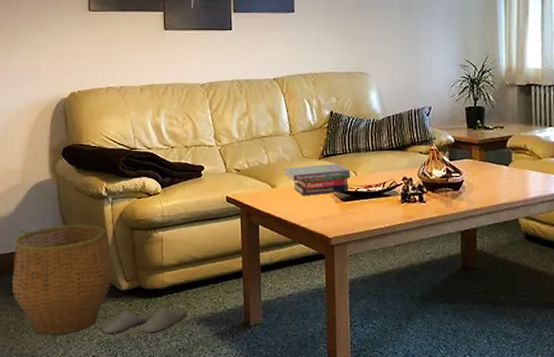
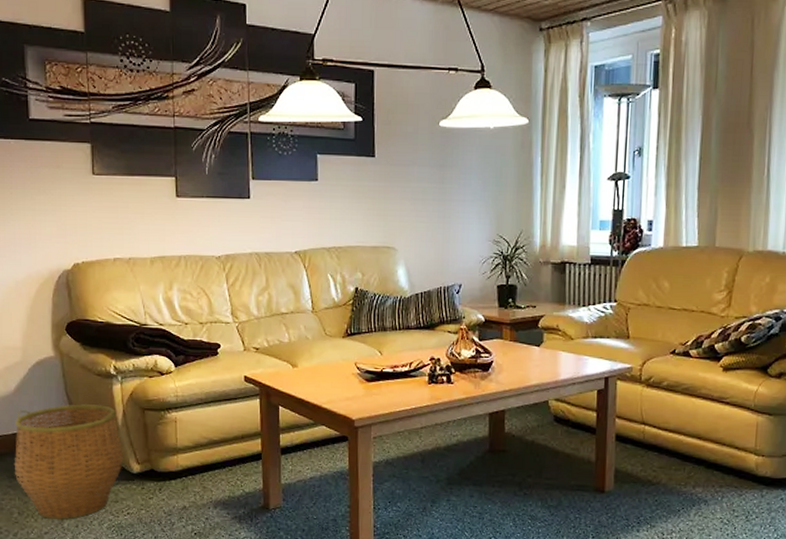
slippers: present [101,307,187,335] -> none [112,491,203,519]
books: present [283,163,351,196] -> none [305,342,376,376]

